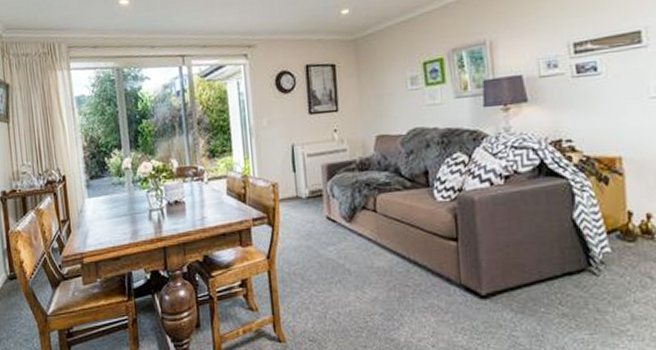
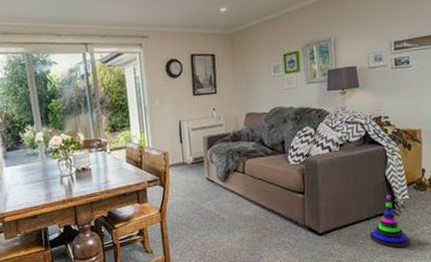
stacking toy: none [555,246,618,322] -> present [369,195,411,248]

